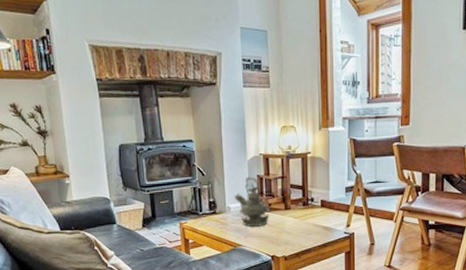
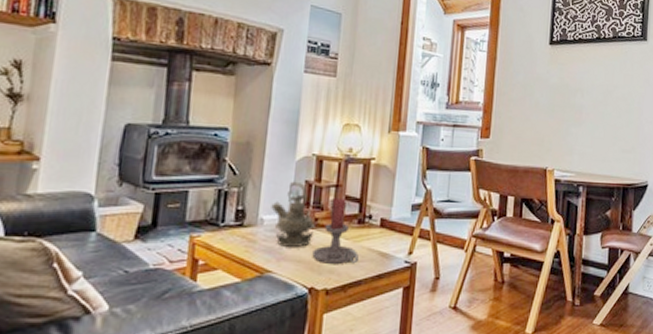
candle holder: none [270,186,308,237] -> present [312,197,360,264]

